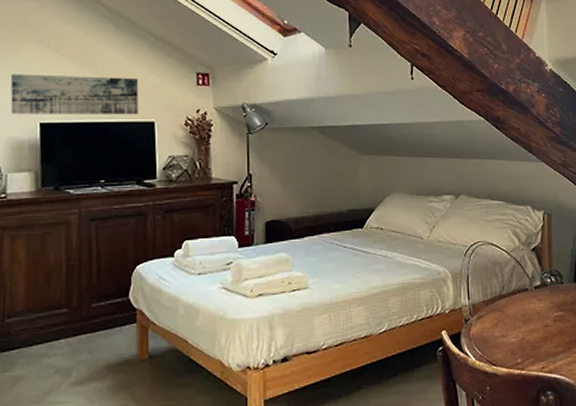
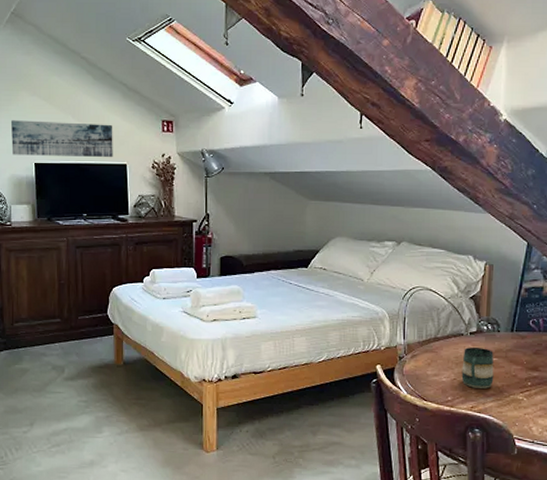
mug: none [529,302,562,347] -> present [461,347,494,389]

